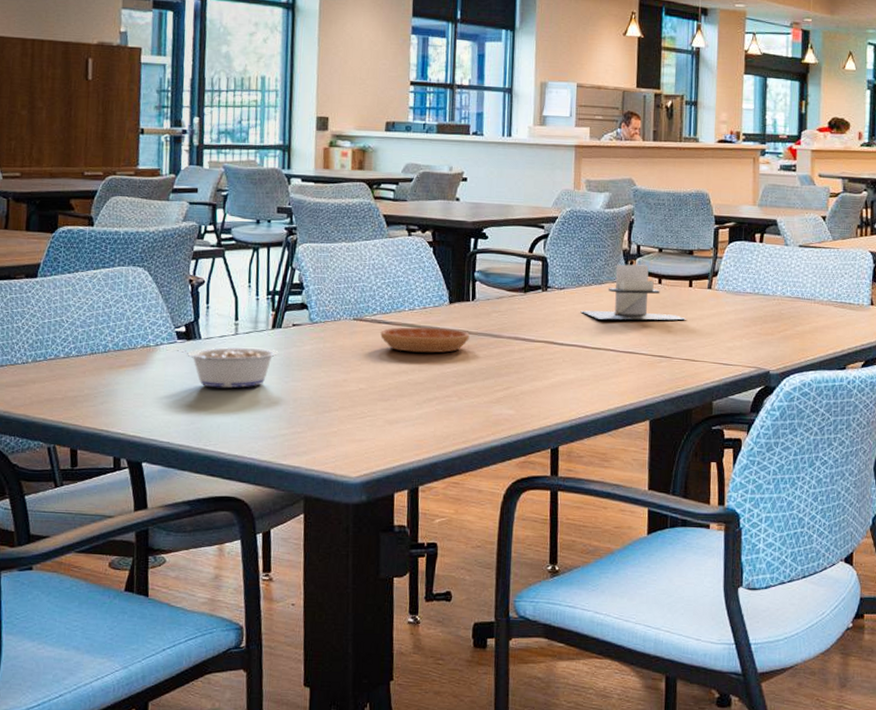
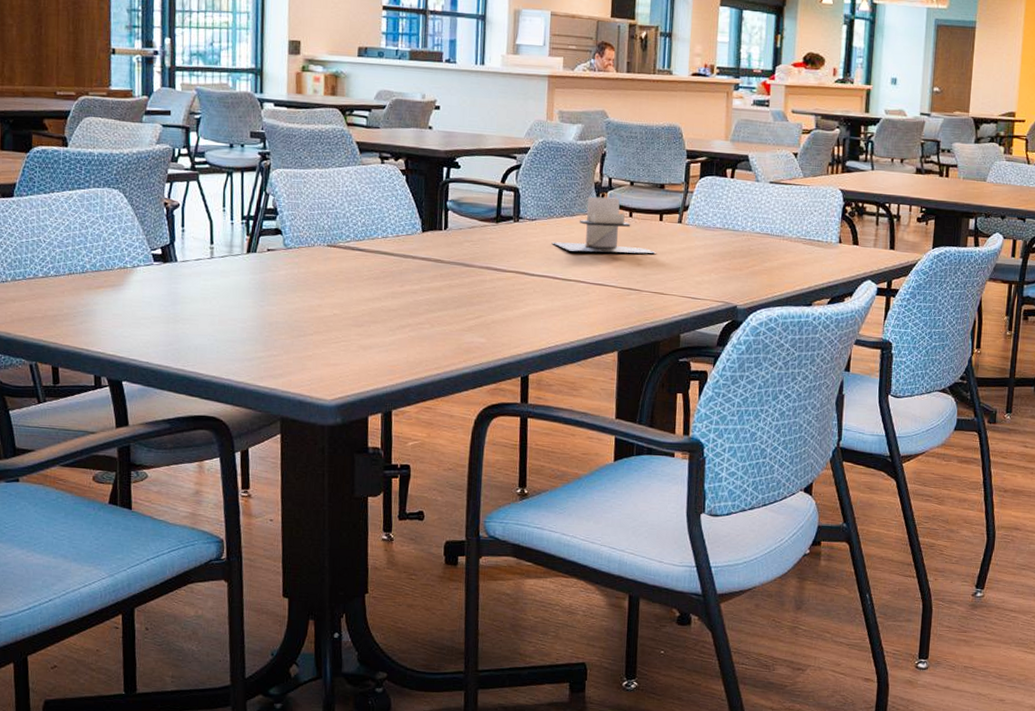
legume: present [168,346,279,388] -> none [145,268,254,311]
saucer: present [380,327,470,353] -> none [354,254,442,281]

